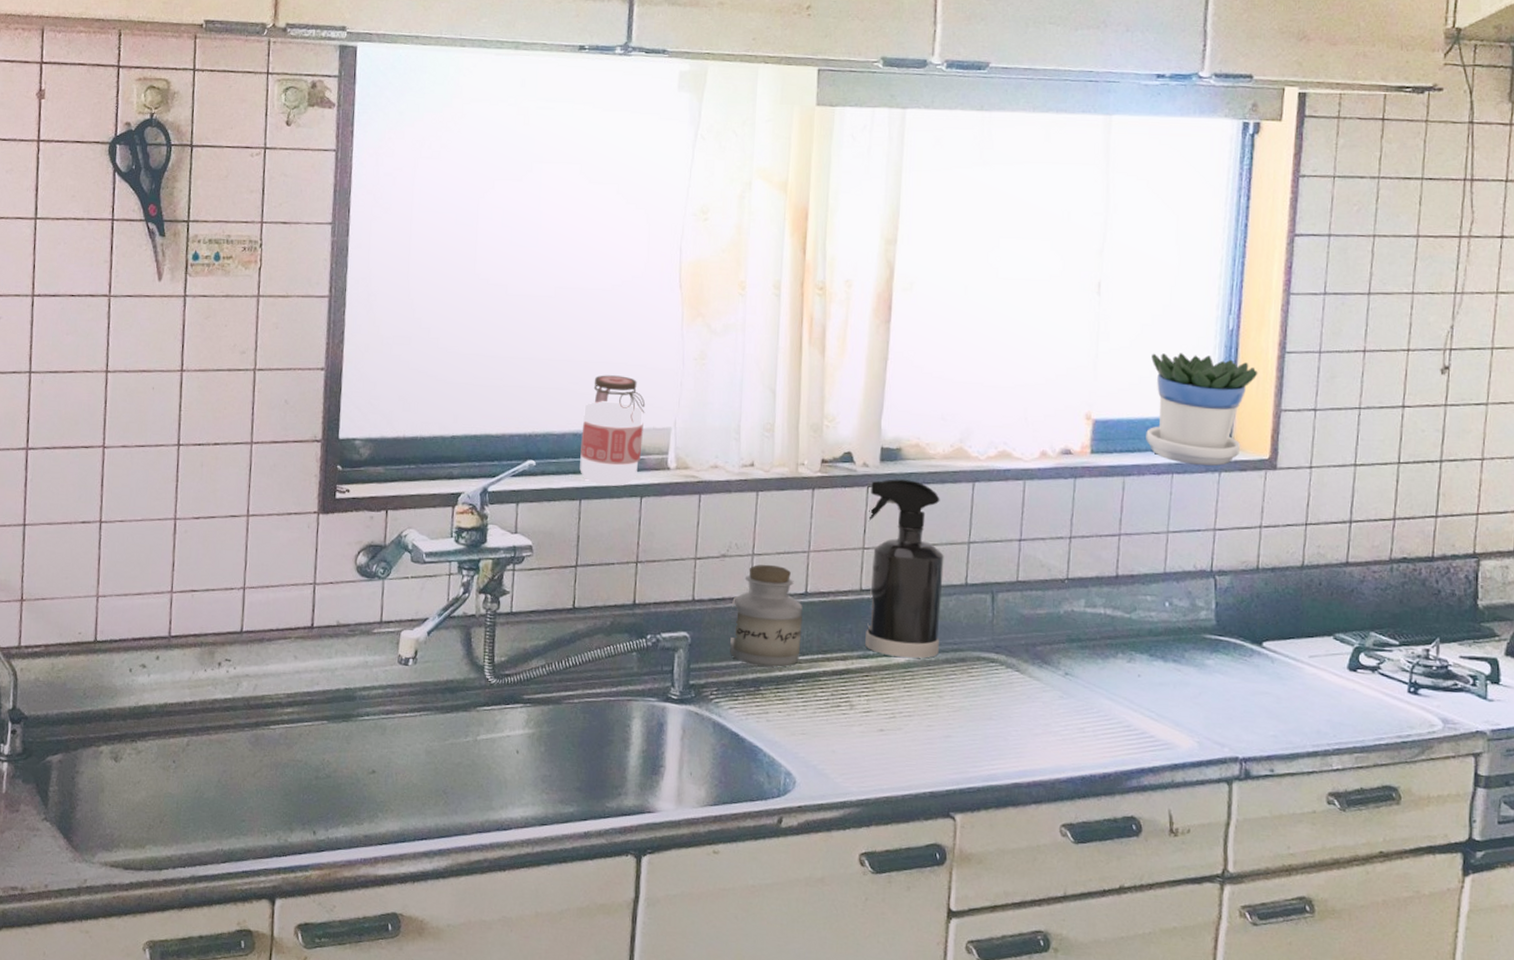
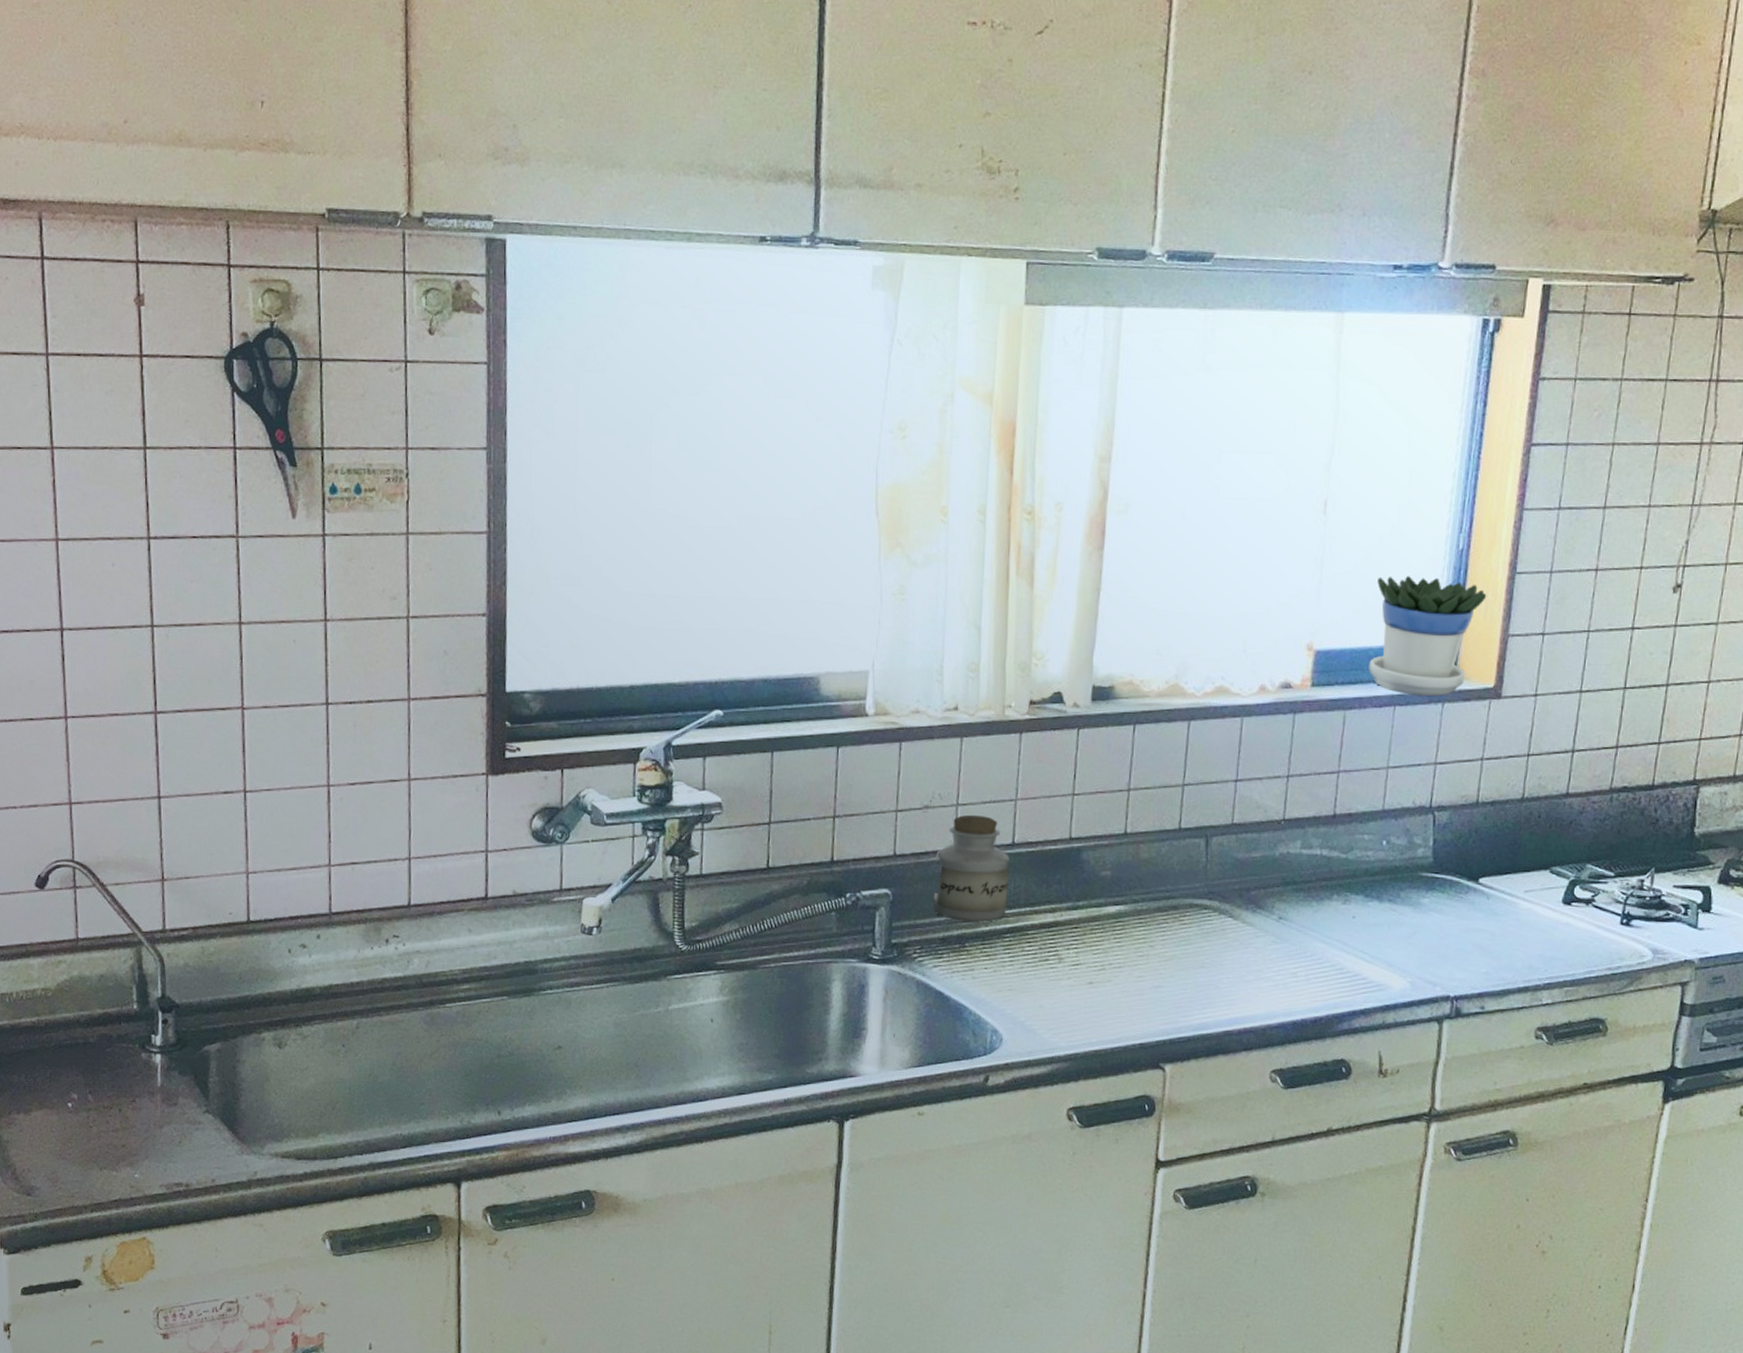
jar: present [580,375,646,486] -> none [771,614,841,736]
spray bottle: present [865,479,944,659] -> none [1074,719,1157,908]

